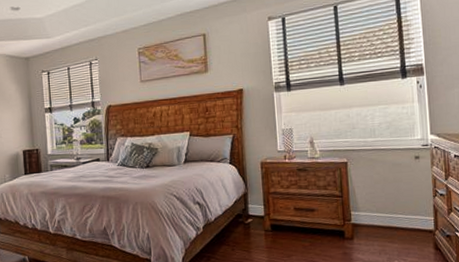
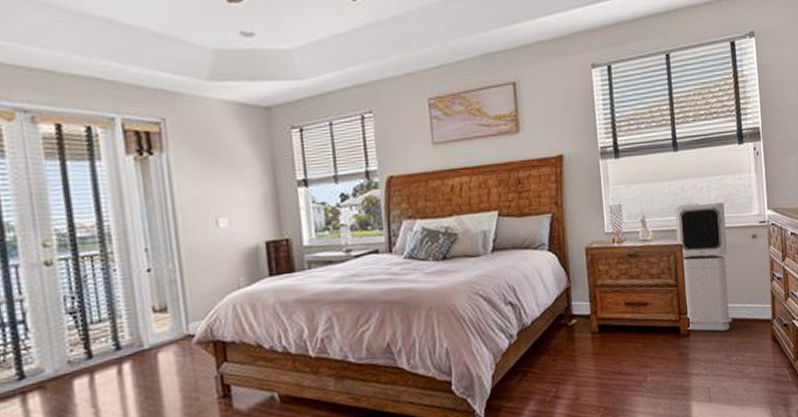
air purifier: none [340,127,394,237] -> present [674,201,732,331]

